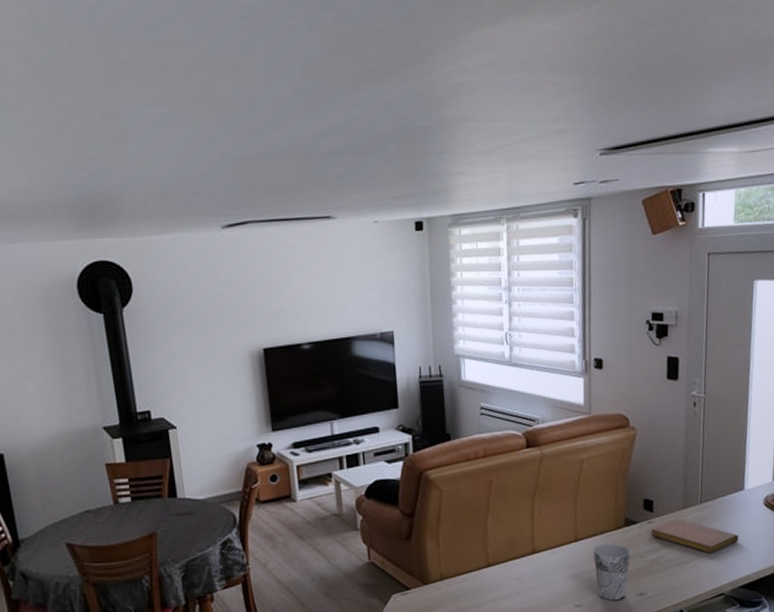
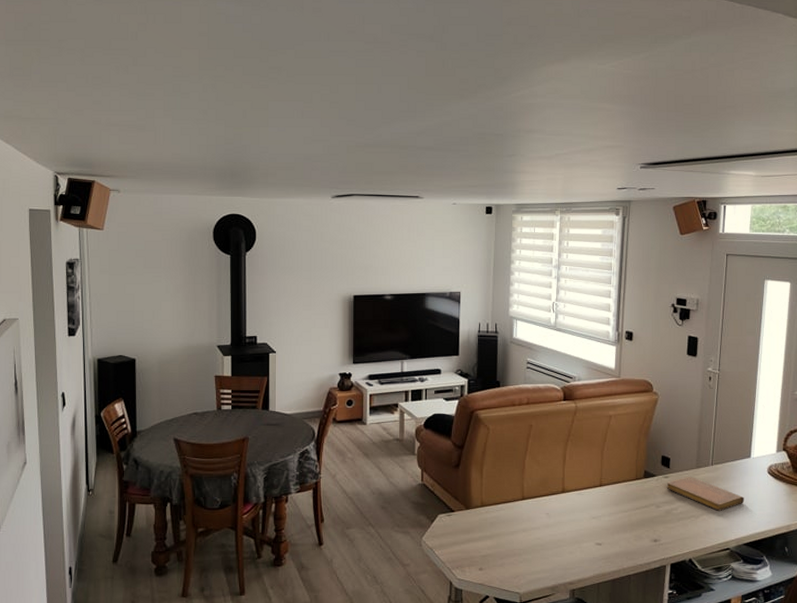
cup: present [593,543,631,601] -> none [615,491,648,544]

